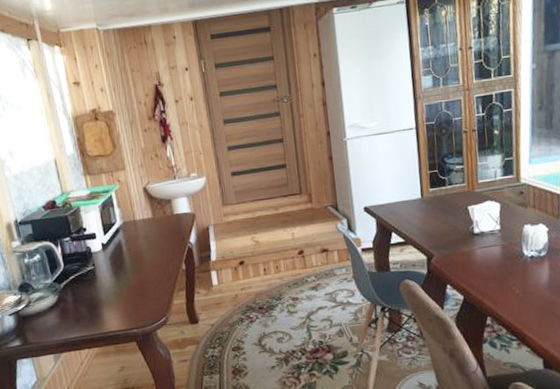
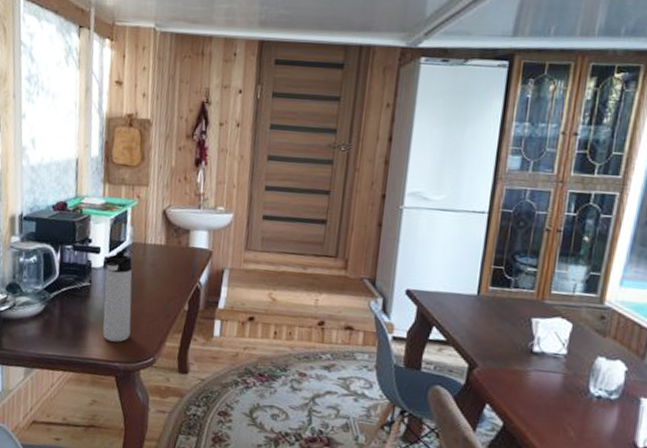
thermos bottle: none [100,232,141,313] -> present [102,251,133,343]

